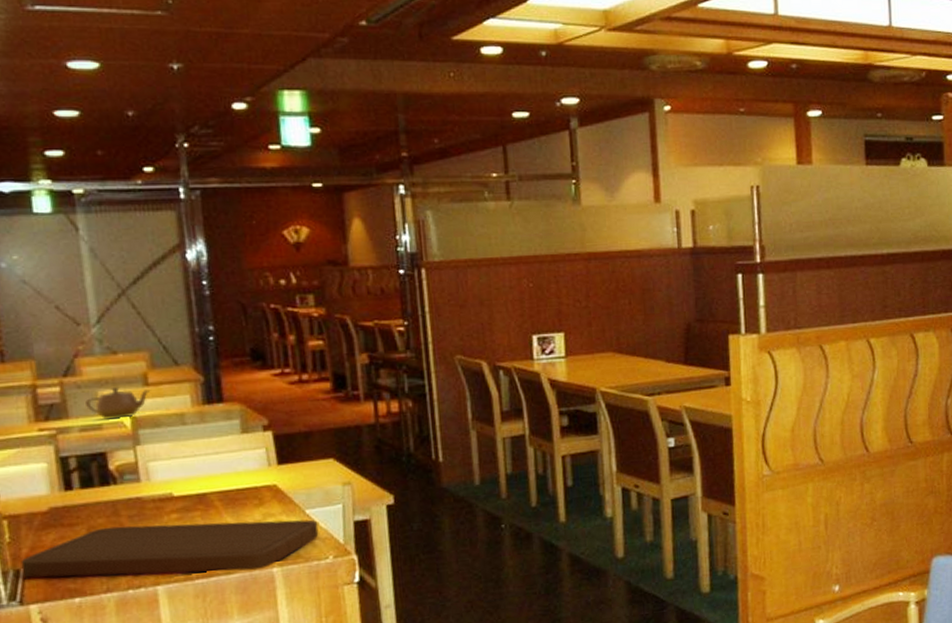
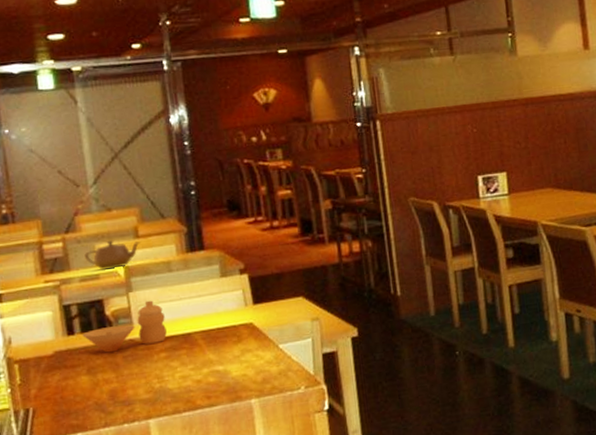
cutting board: present [20,519,319,578] -> none [30,353,292,416]
sugar bowl: none [81,455,179,512] -> present [82,300,167,353]

